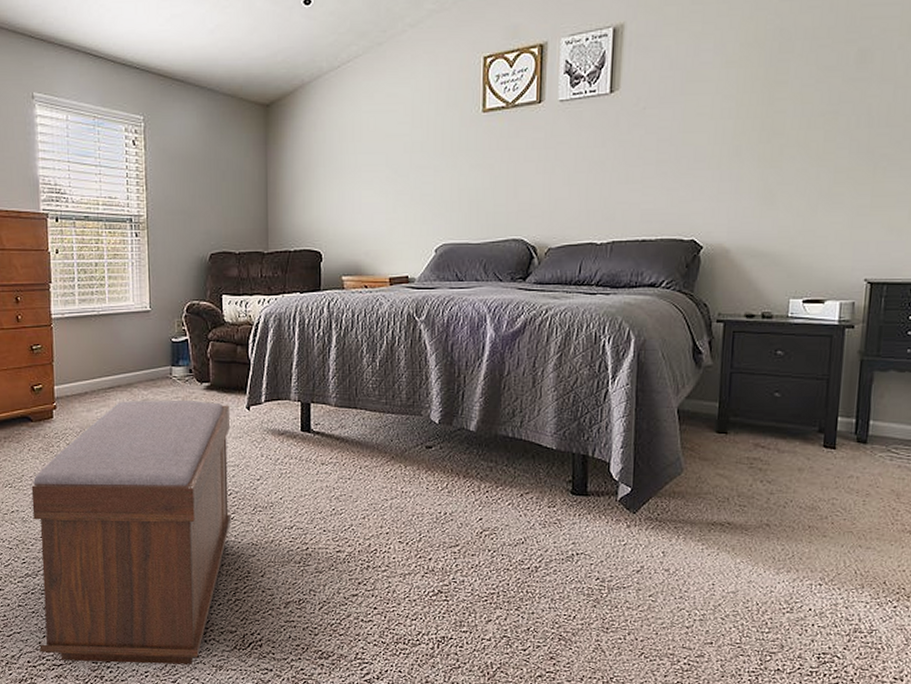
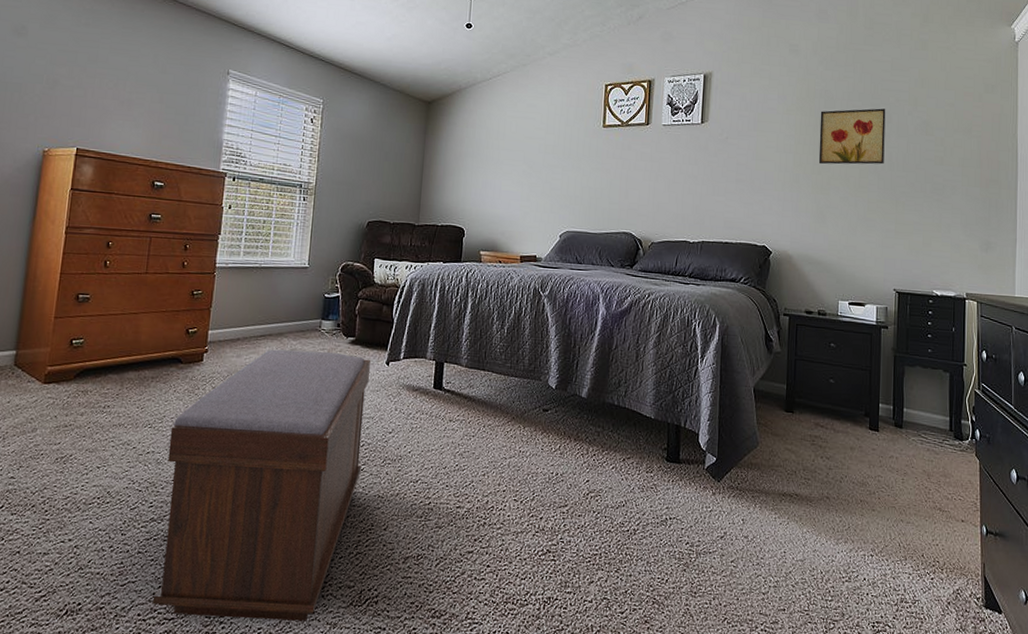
wall art: none [768,45,866,130] -> present [818,108,886,165]

